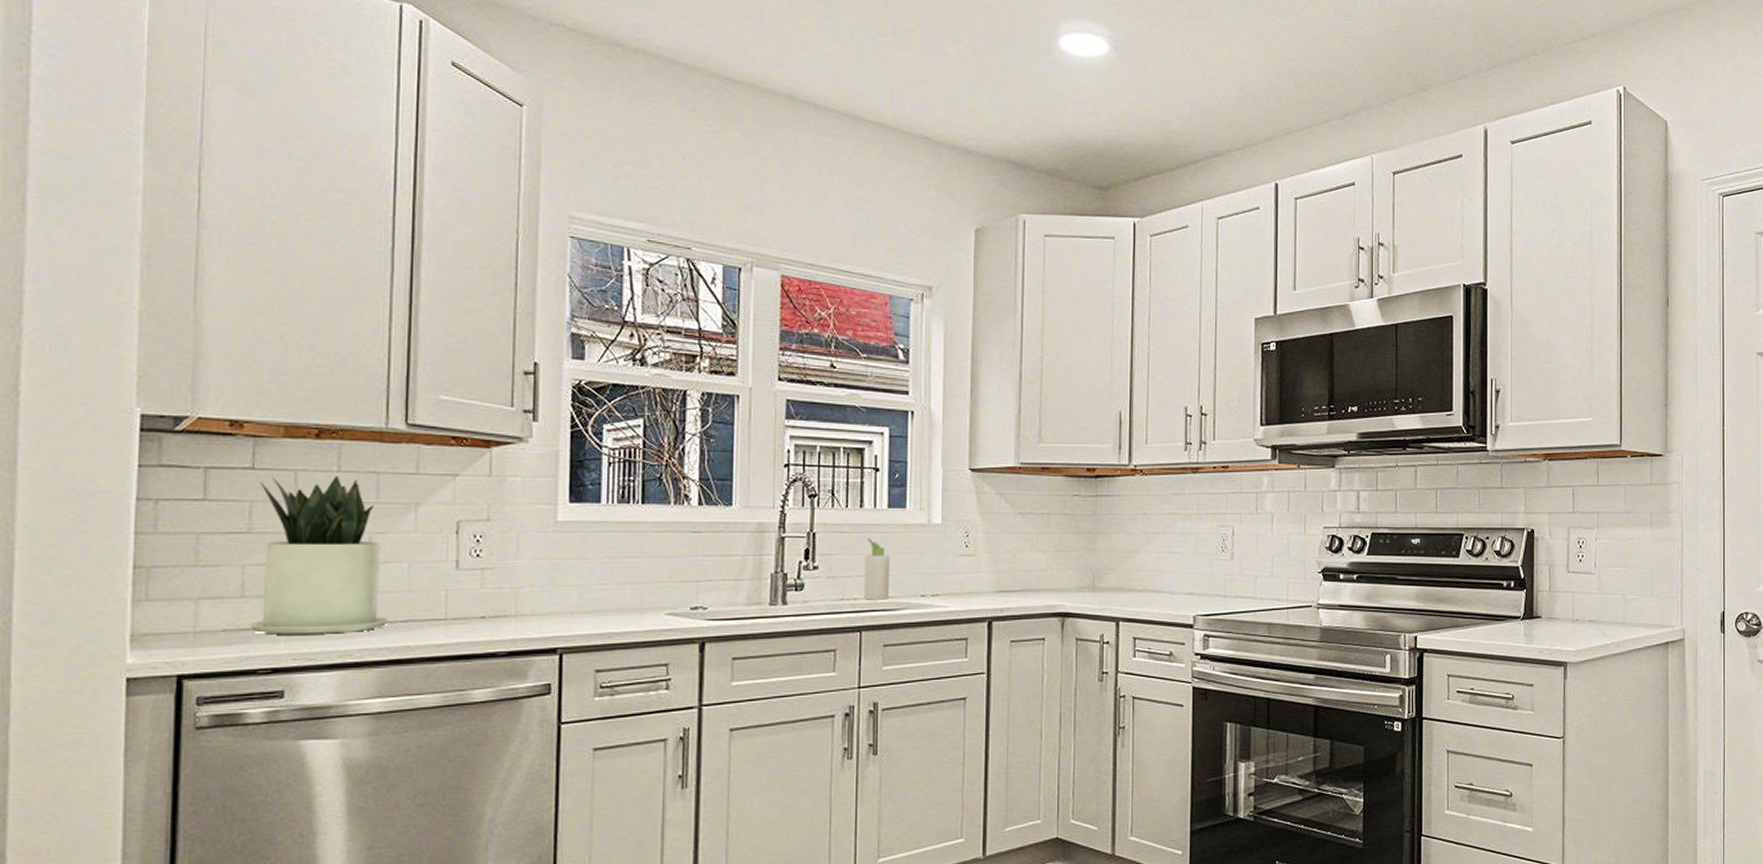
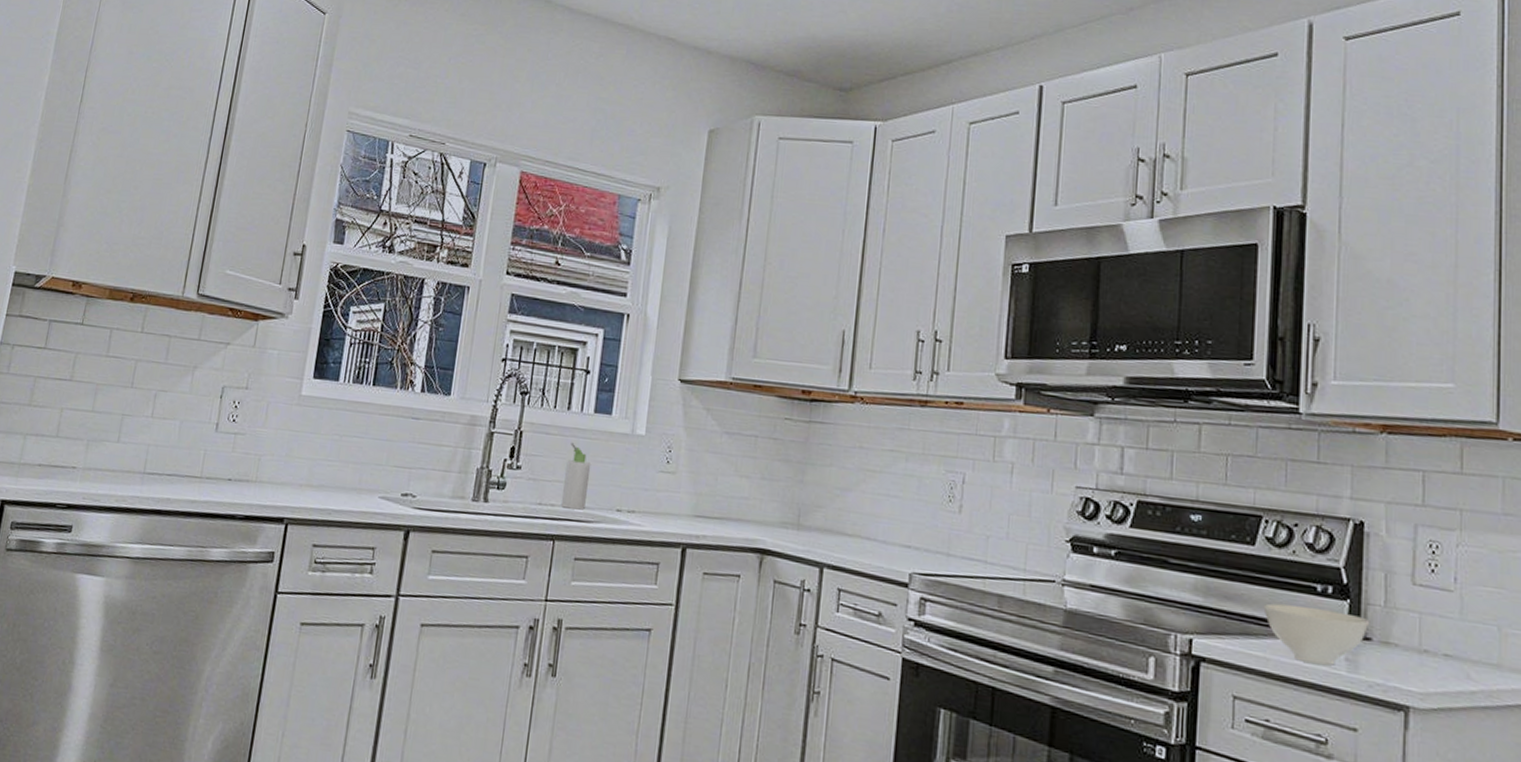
planter: present [248,475,390,635] -> none [57,332,163,480]
bowl: none [1466,599,1540,642] -> present [1263,603,1370,666]

